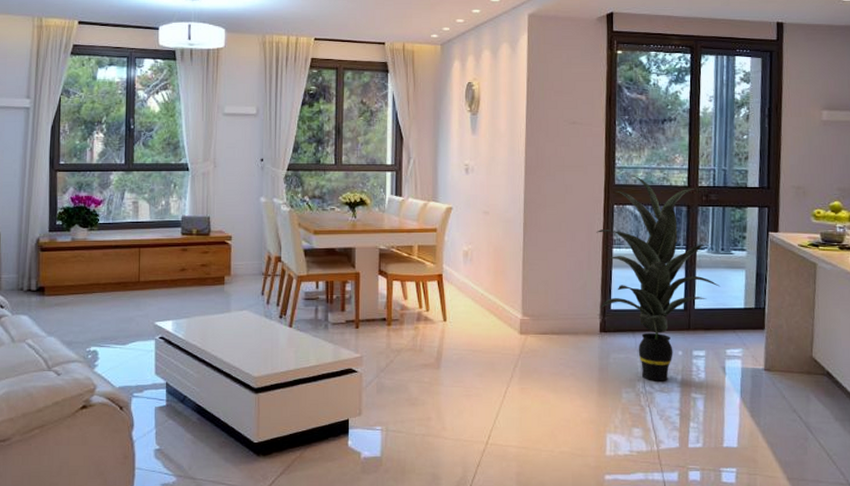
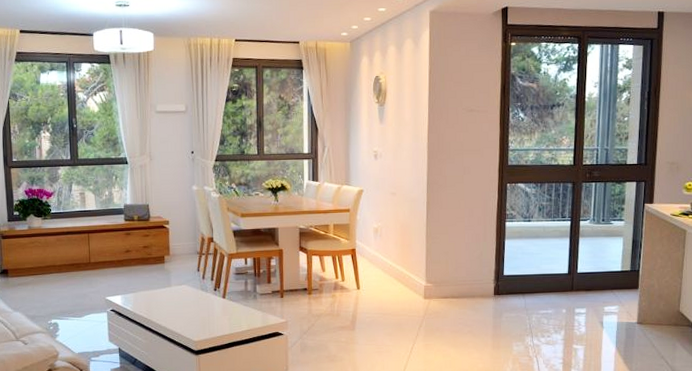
indoor plant: present [596,175,721,381] -> none [491,156,601,336]

